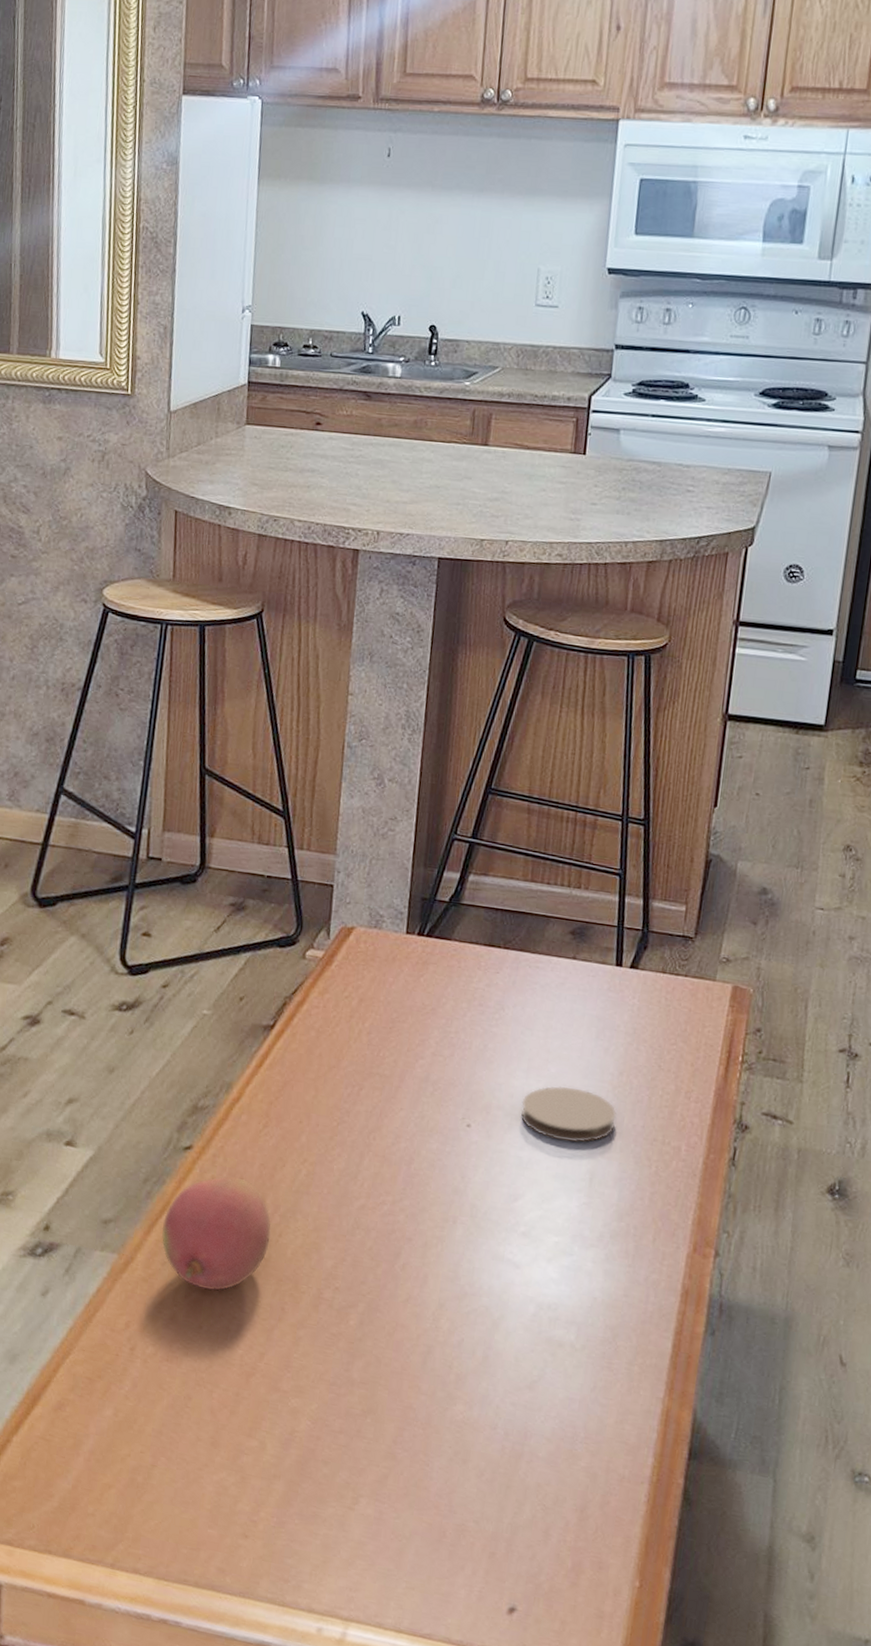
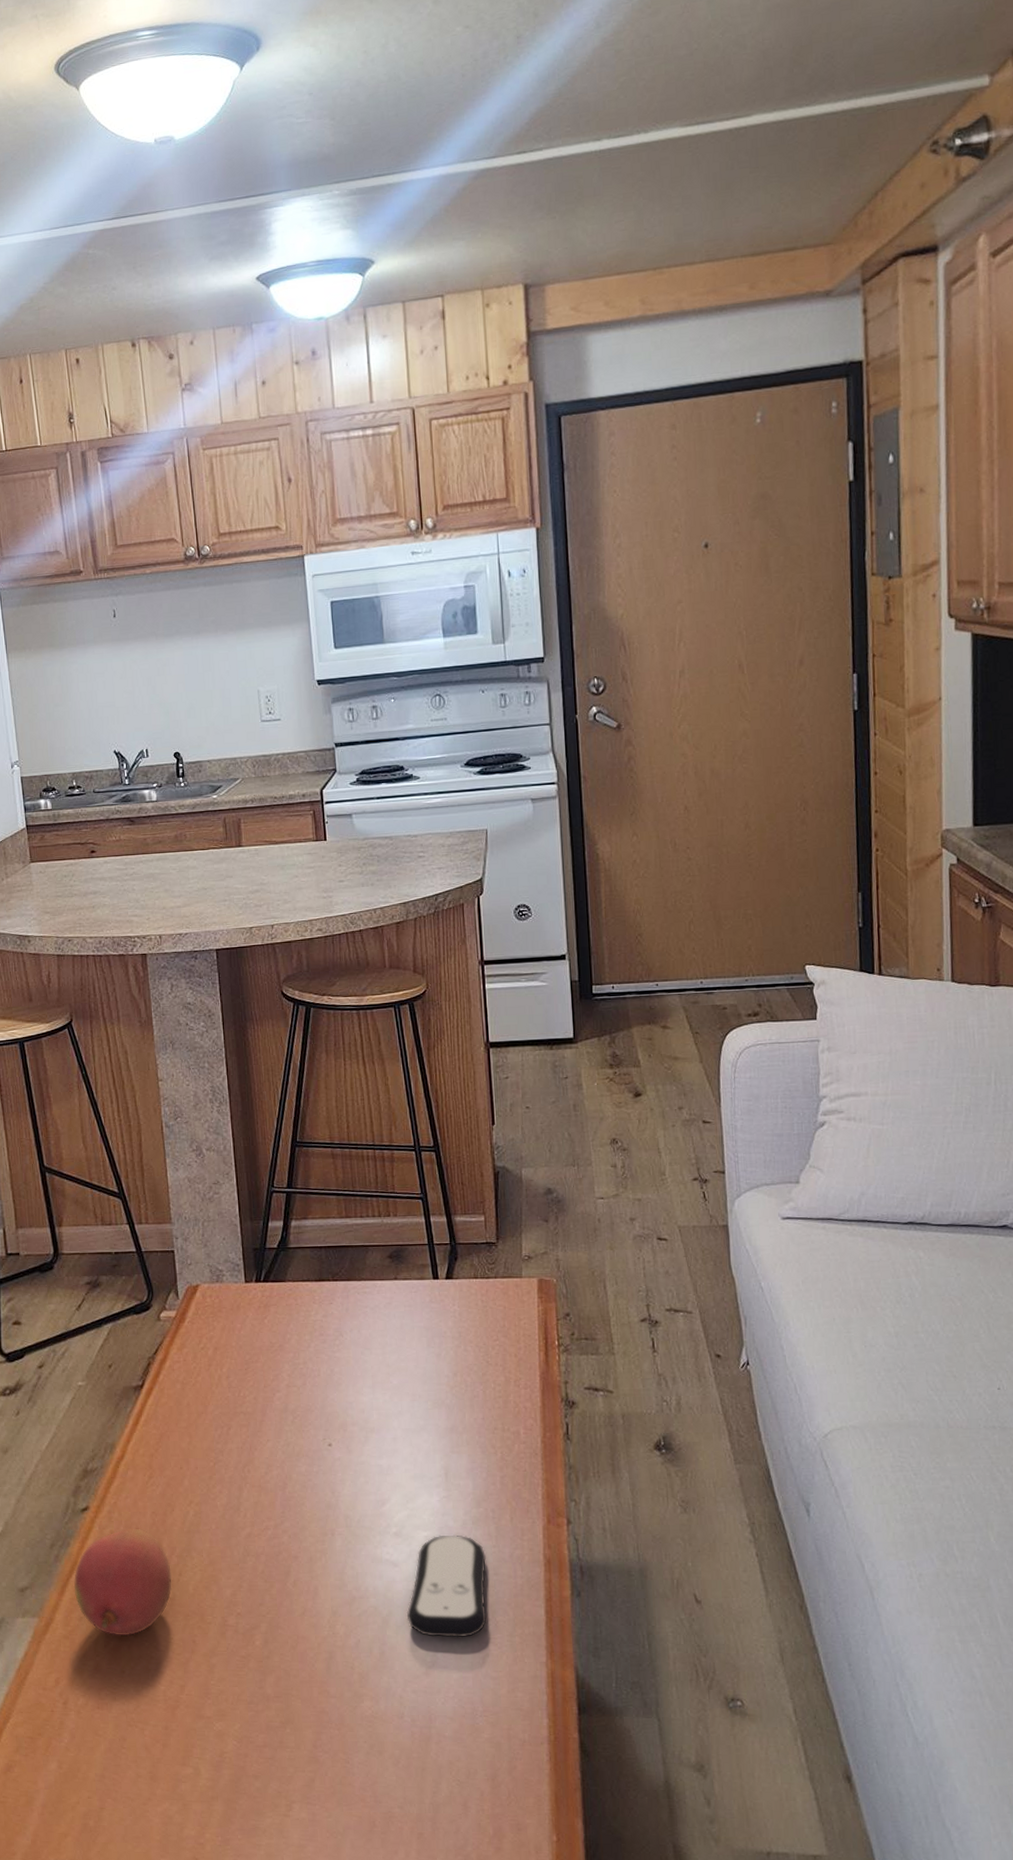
remote control: none [520,1244,619,1357] -> present [407,1535,487,1638]
coaster: present [521,1086,616,1143] -> none [373,1394,458,1444]

